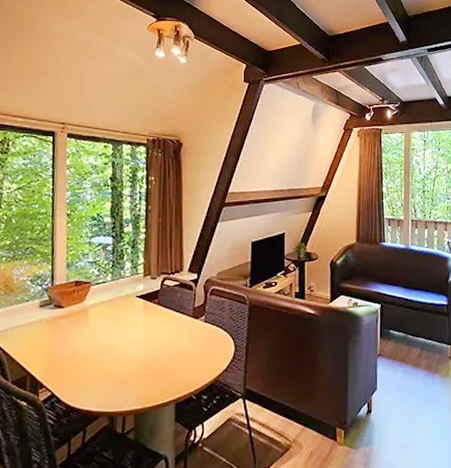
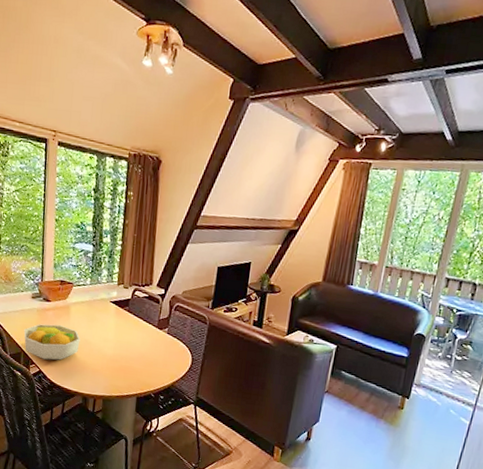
fruit bowl: none [30,334,103,379] -> present [24,324,80,360]

